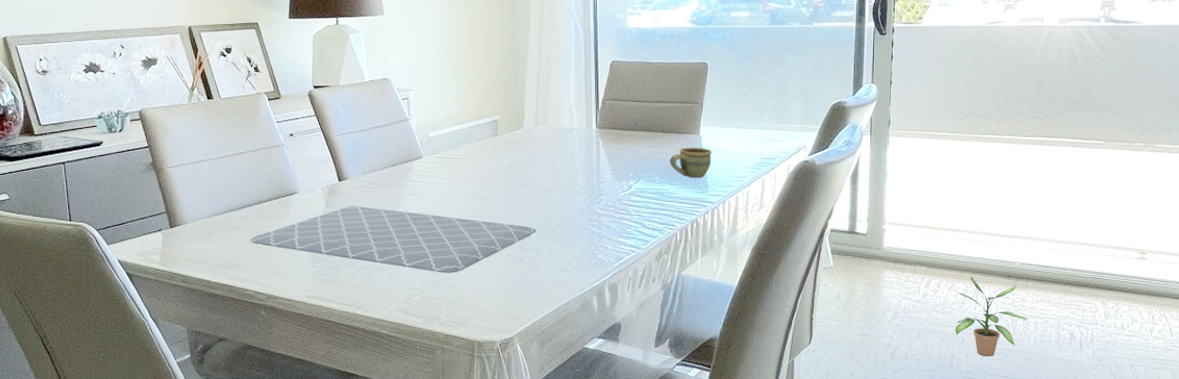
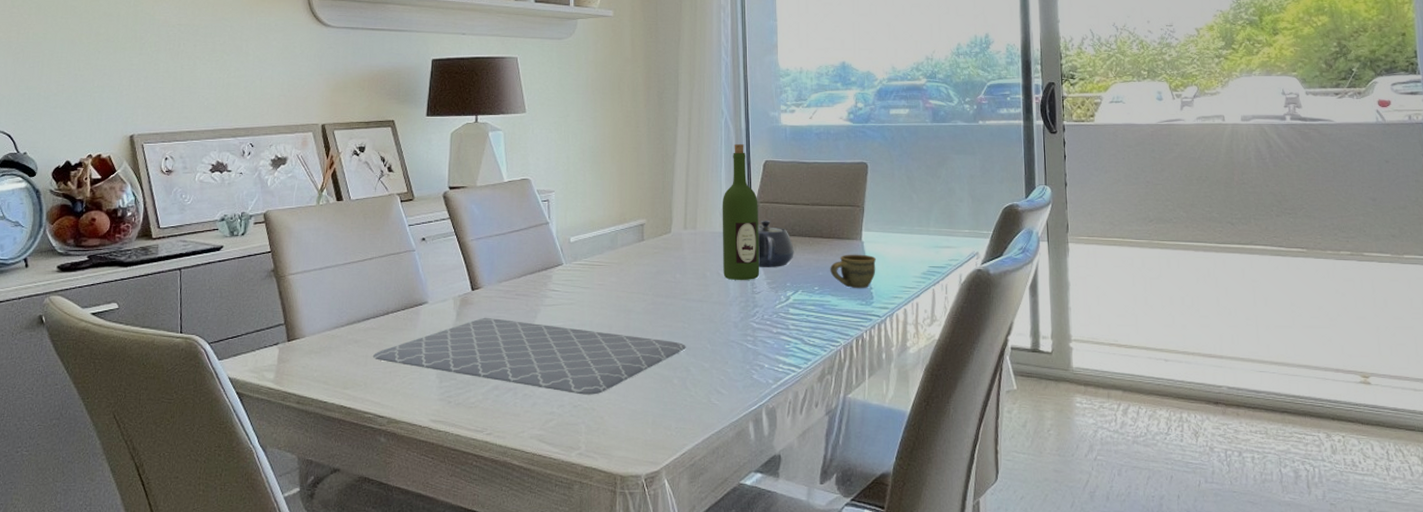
wine bottle: none [570,45,605,171] -> present [722,144,760,280]
teapot: none [603,116,637,159] -> present [757,220,794,267]
potted plant: present [954,276,1029,357] -> none [1160,402,1245,499]

